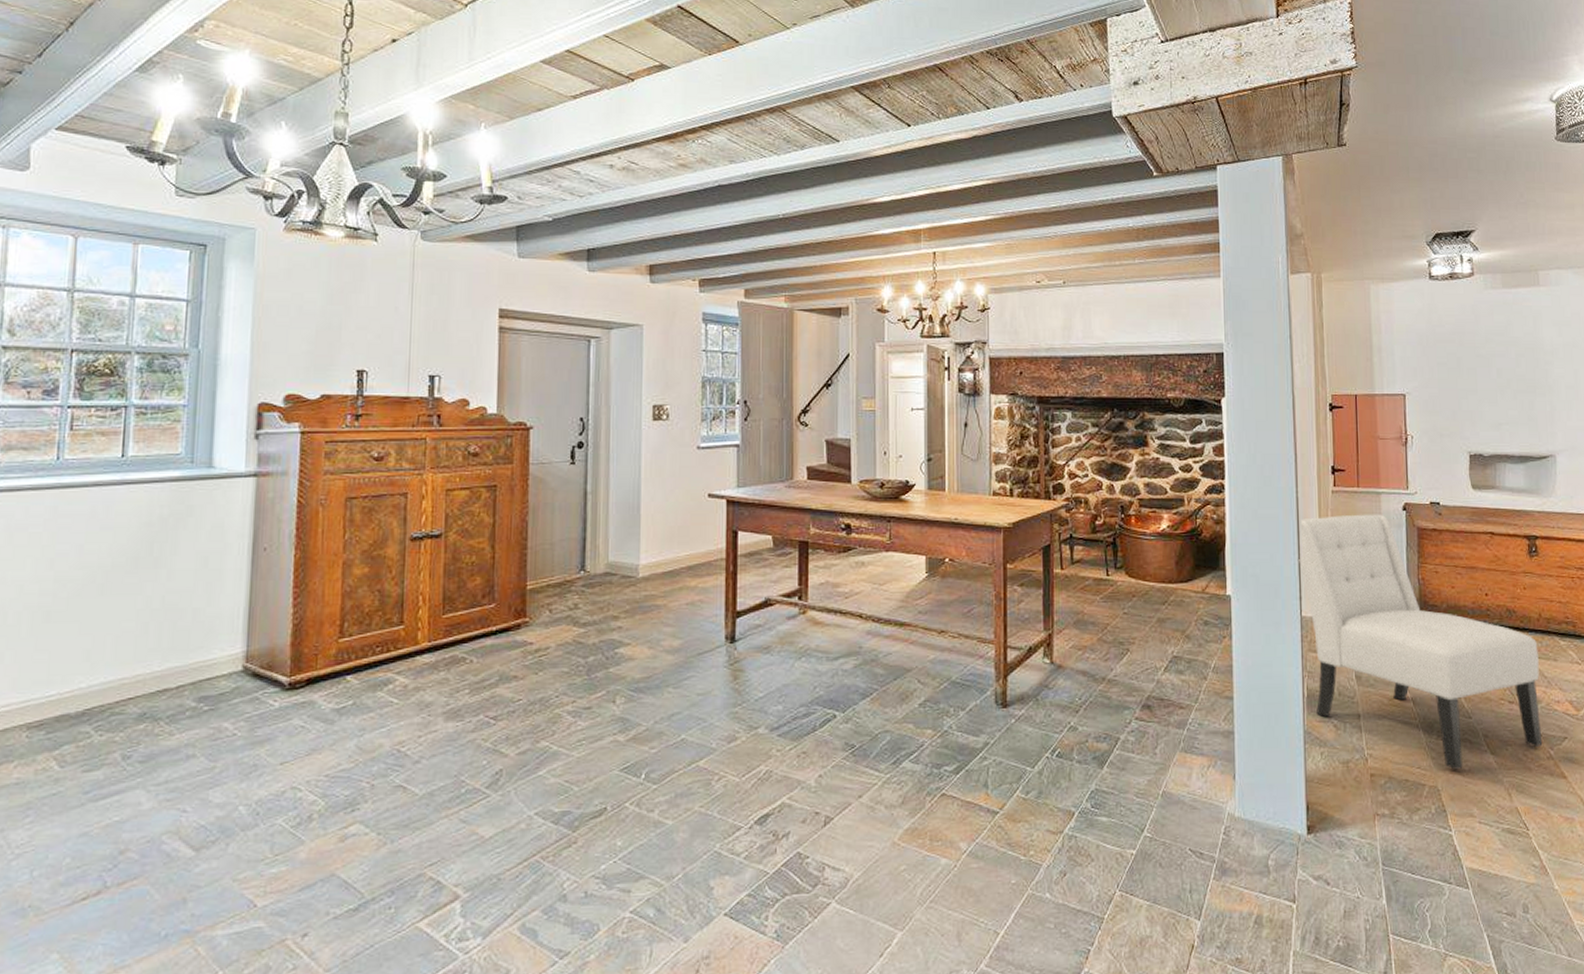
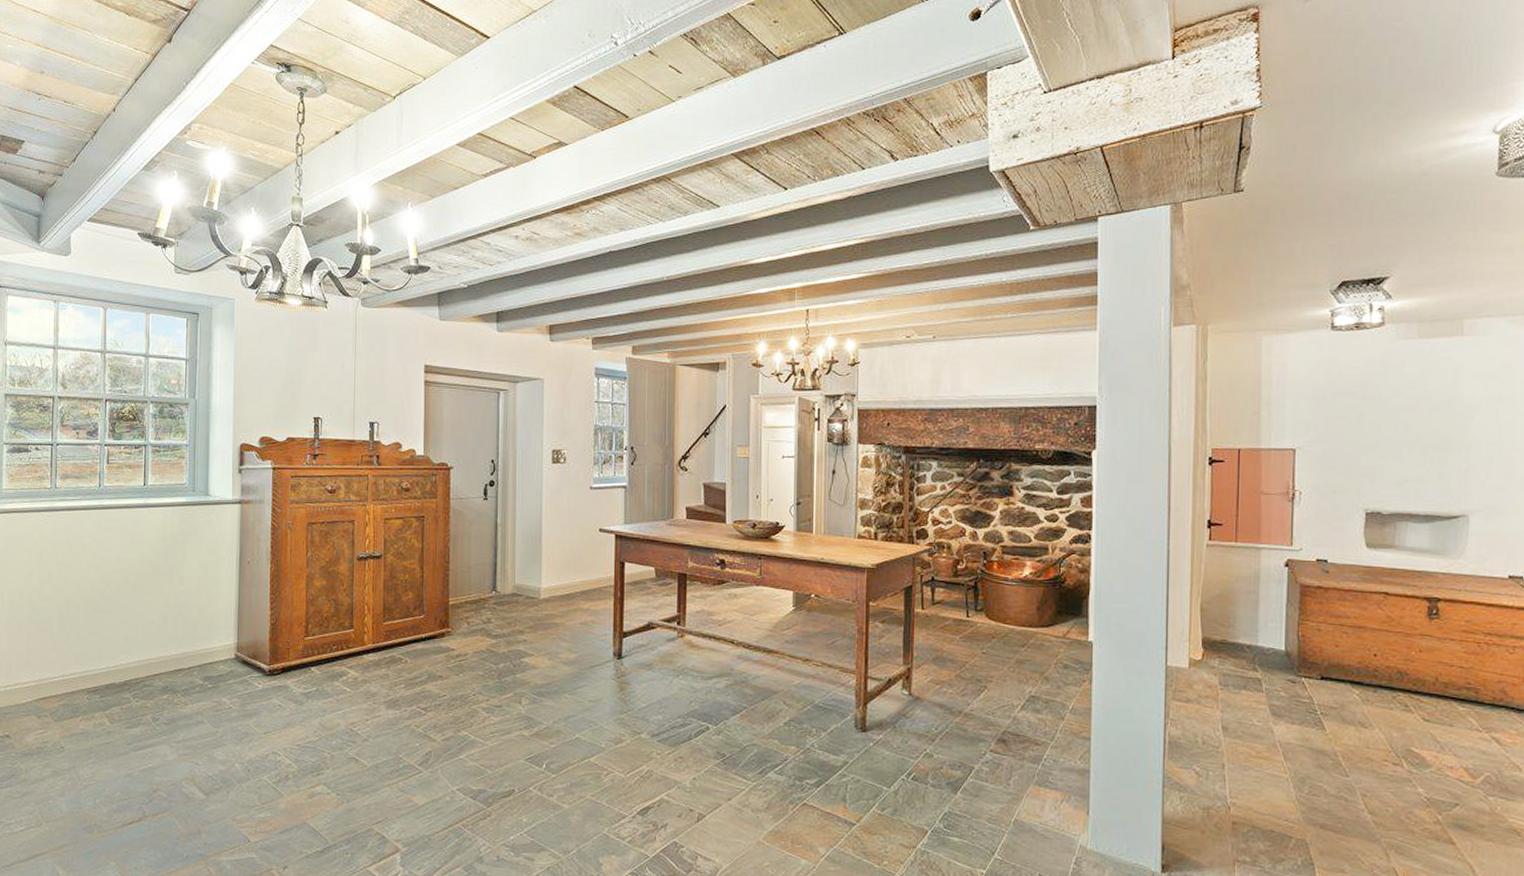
chair: present [1299,514,1543,770] -> none [1167,568,1432,826]

